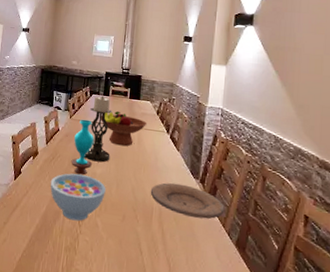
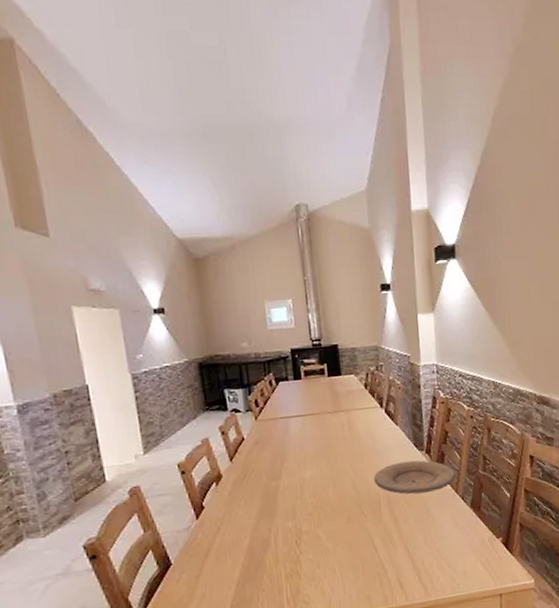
bowl: present [50,173,106,221] -> none [247,484,322,543]
vase: present [71,119,94,175] -> none [267,415,299,487]
candle holder: present [84,95,112,163] -> none [280,380,319,466]
fruit bowl: present [101,110,146,146] -> none [297,395,355,438]

